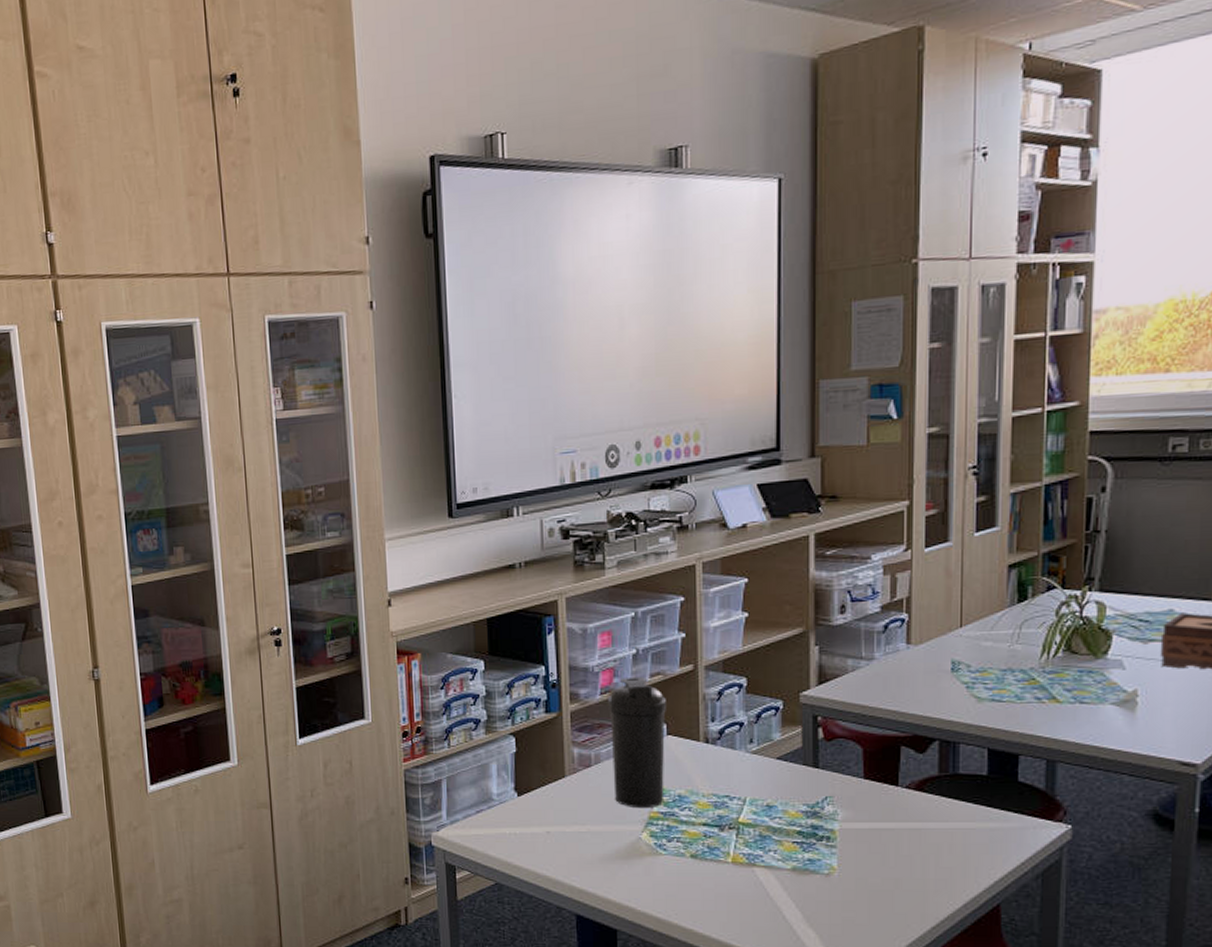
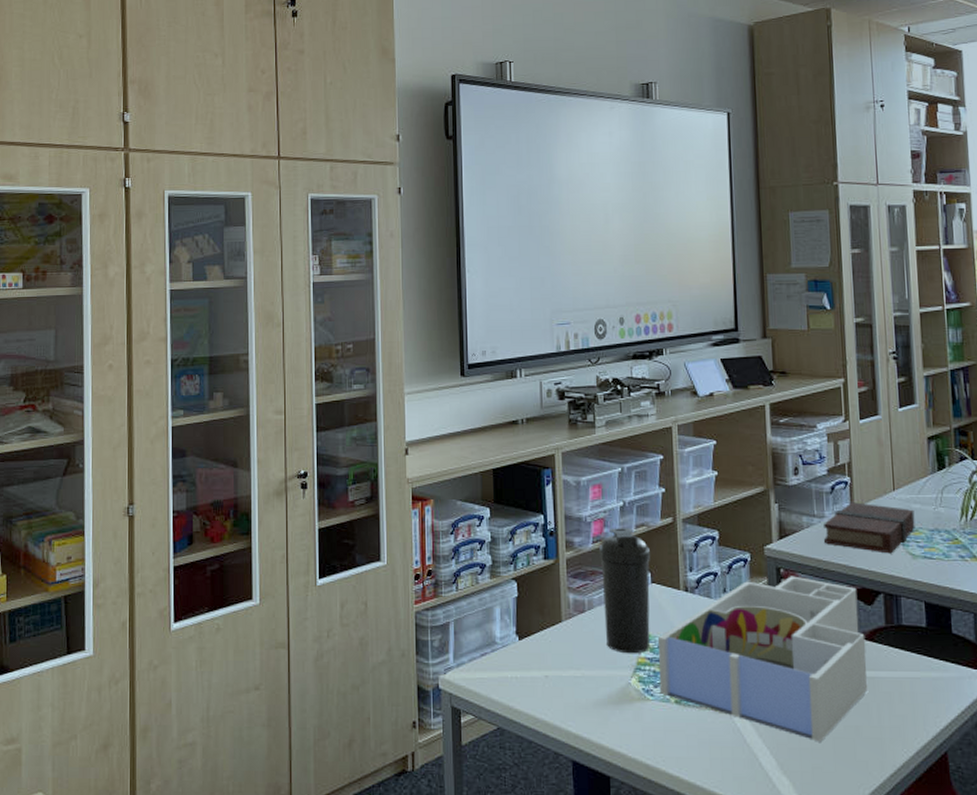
desk organizer: none [672,724,914,895] -> present [657,576,867,742]
book: none [872,641,984,697] -> present [824,502,915,554]

